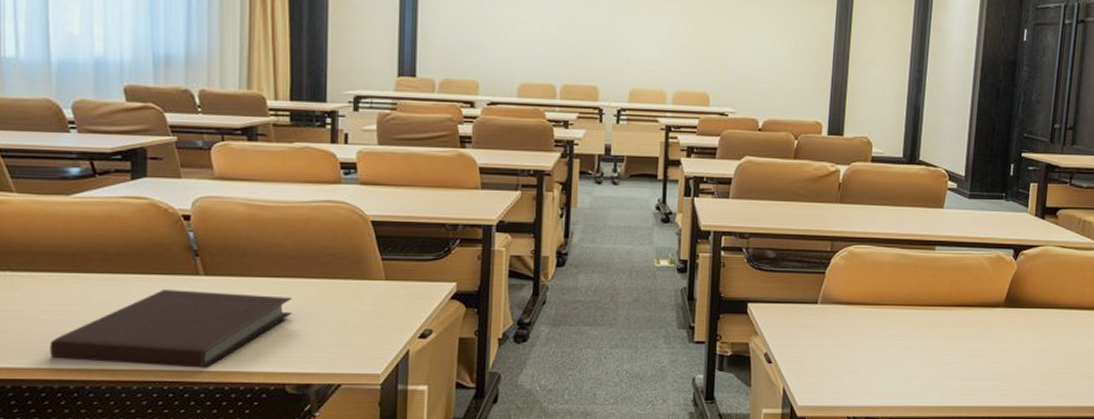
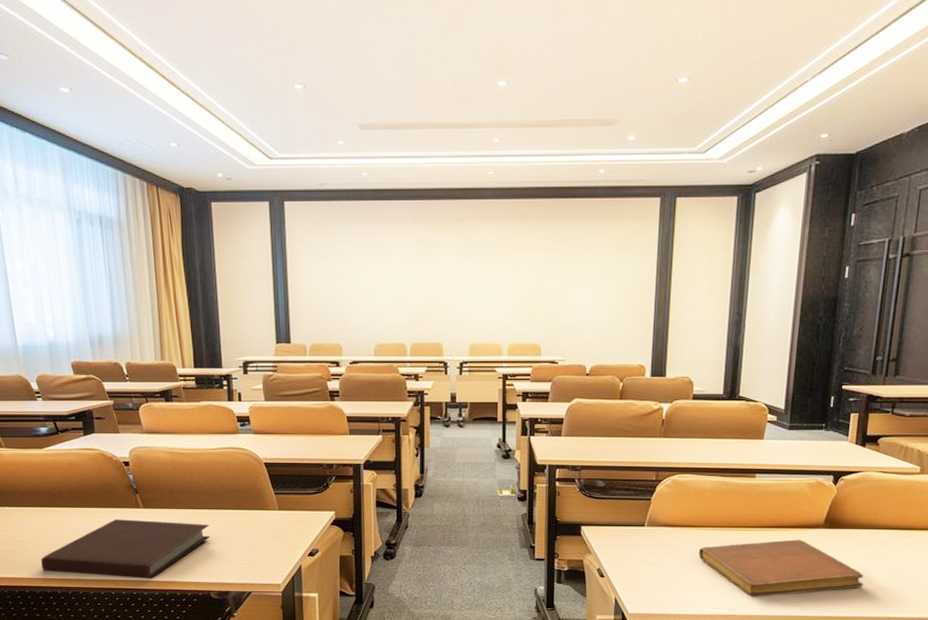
notebook: none [875,320,1045,385] -> present [699,539,864,597]

